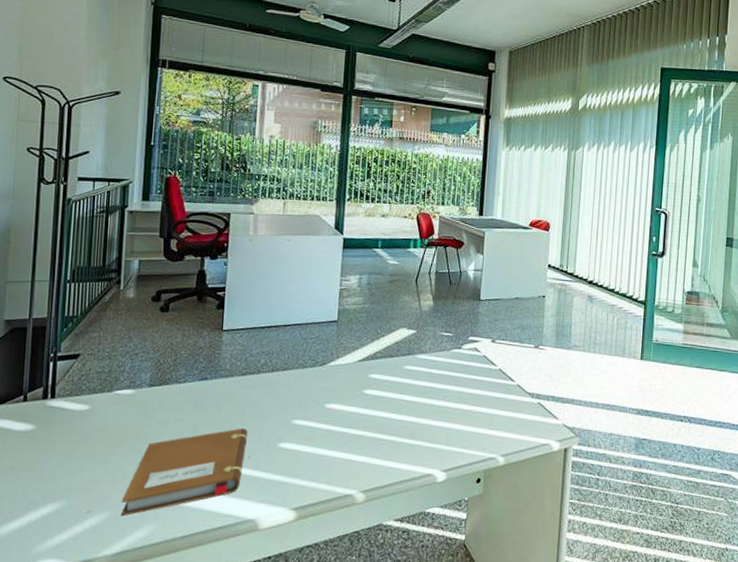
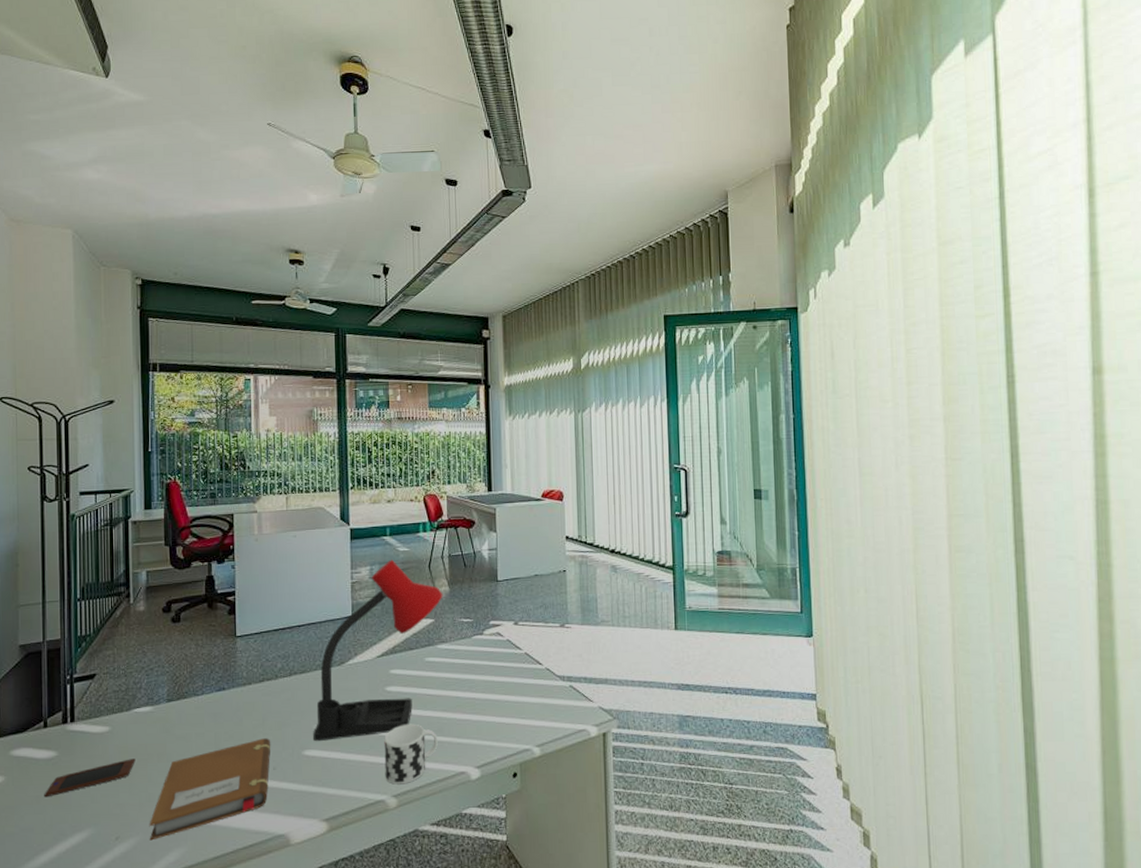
smartphone: none [18,437,113,468] -> present [44,759,135,797]
desk lamp: none [290,271,427,436] -> present [313,559,443,742]
cup: none [355,426,409,482] -> present [384,723,438,785]

